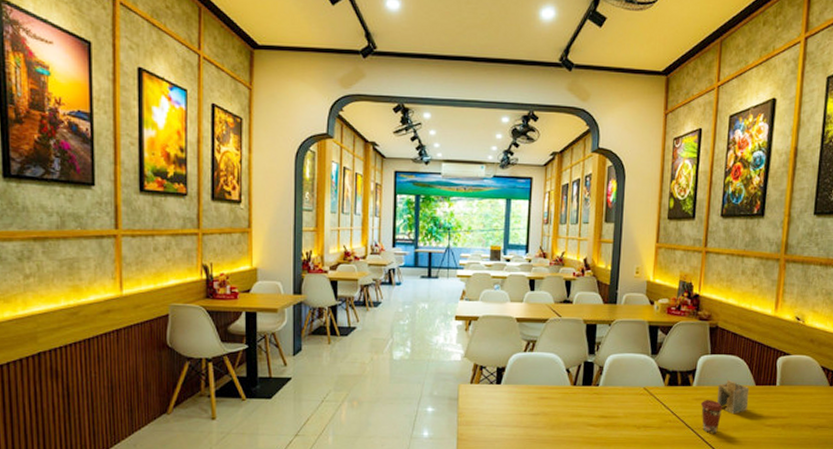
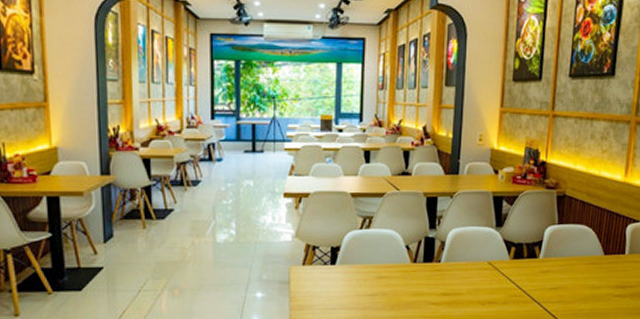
coffee cup: present [700,400,723,434] -> none [547,272,571,307]
napkin holder: present [717,379,750,415] -> none [565,250,598,286]

